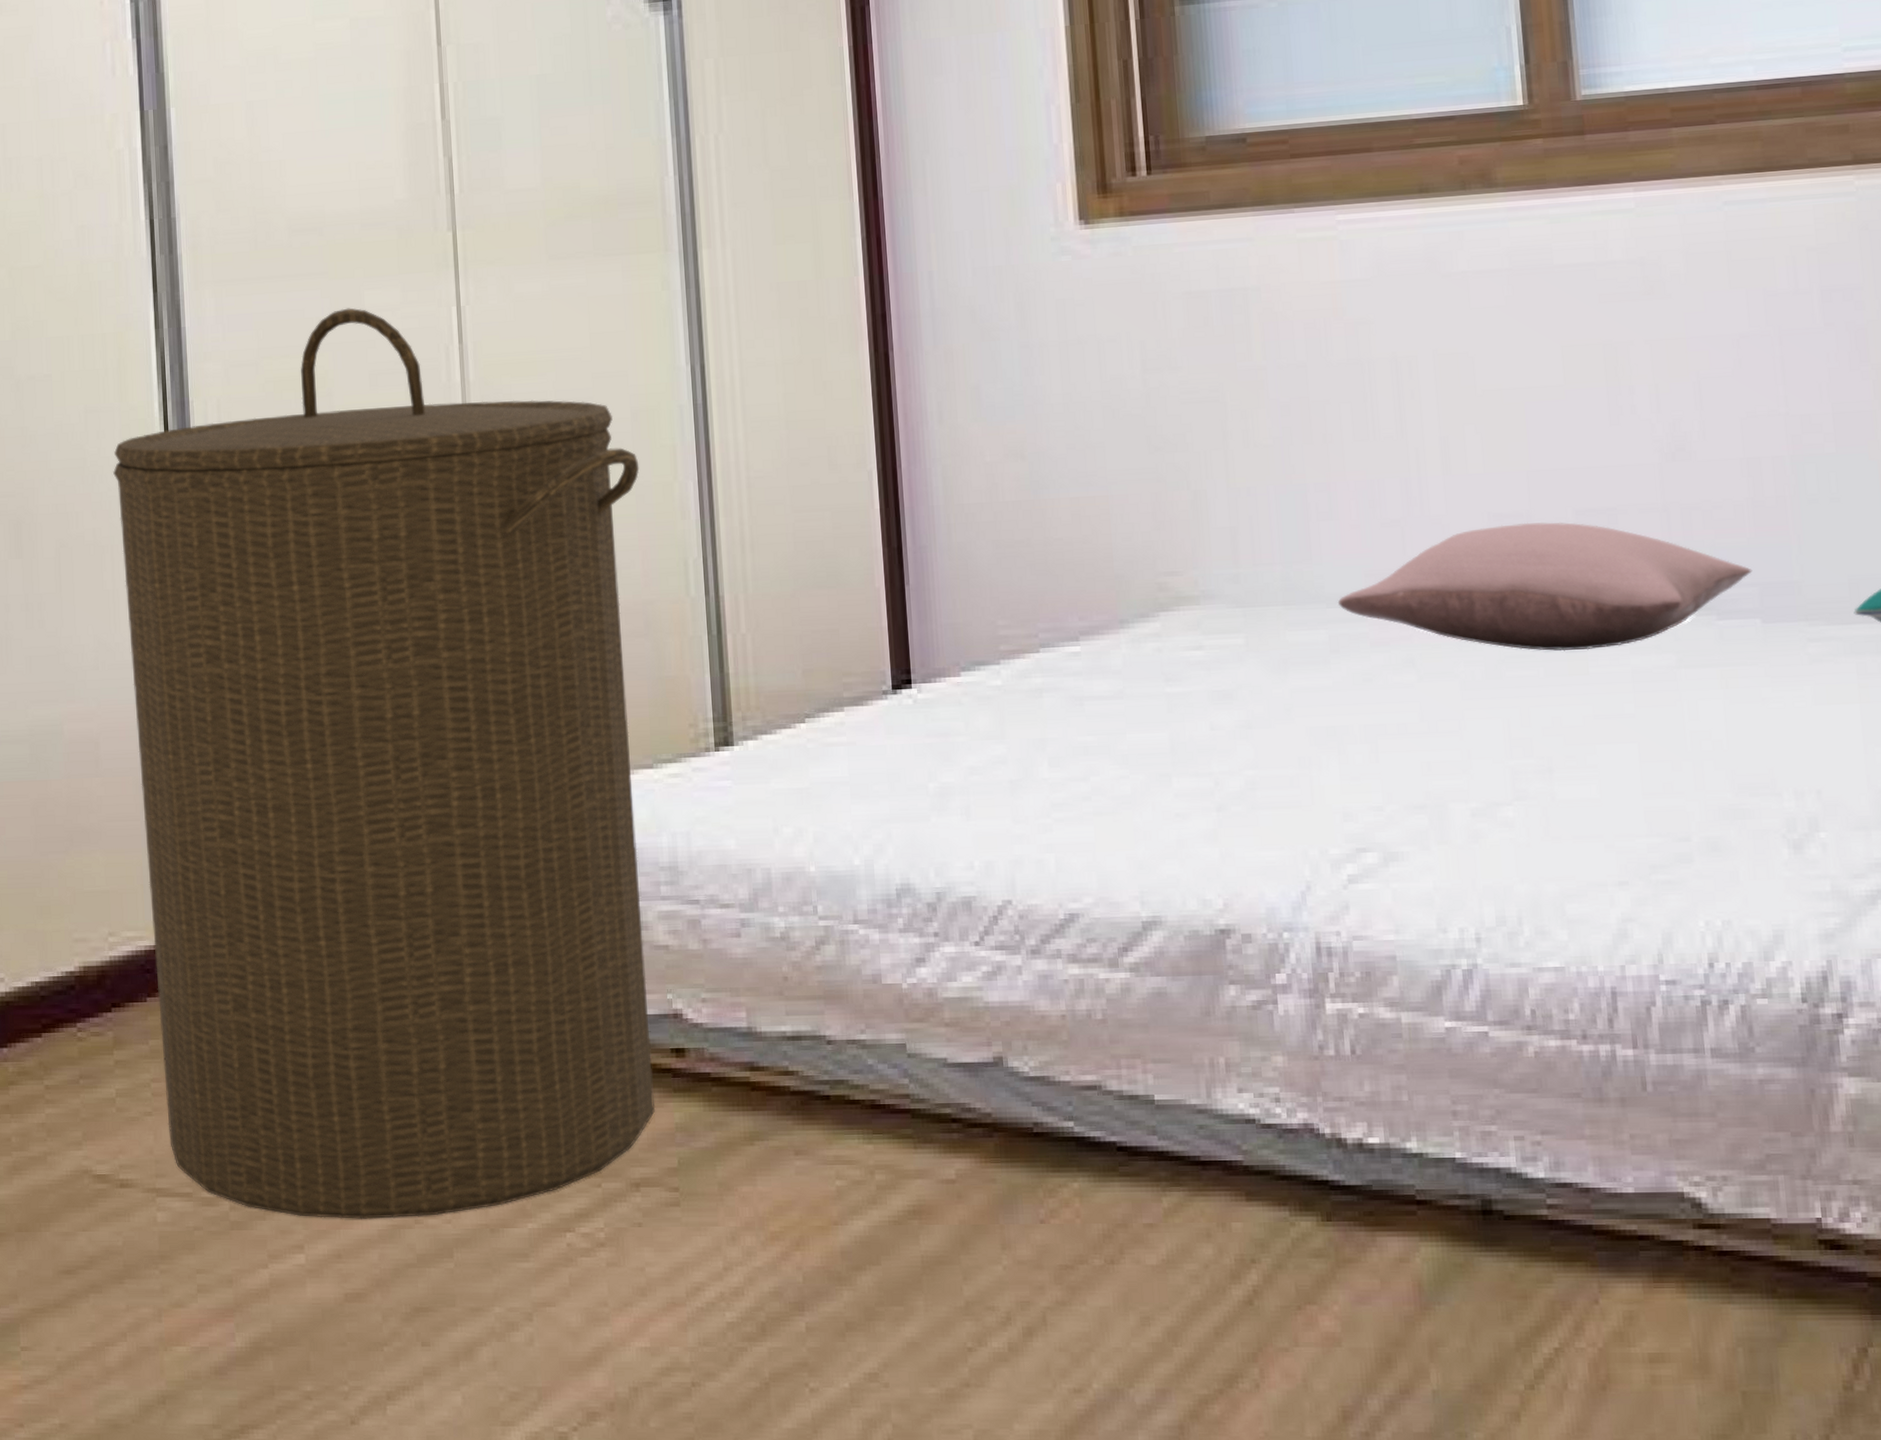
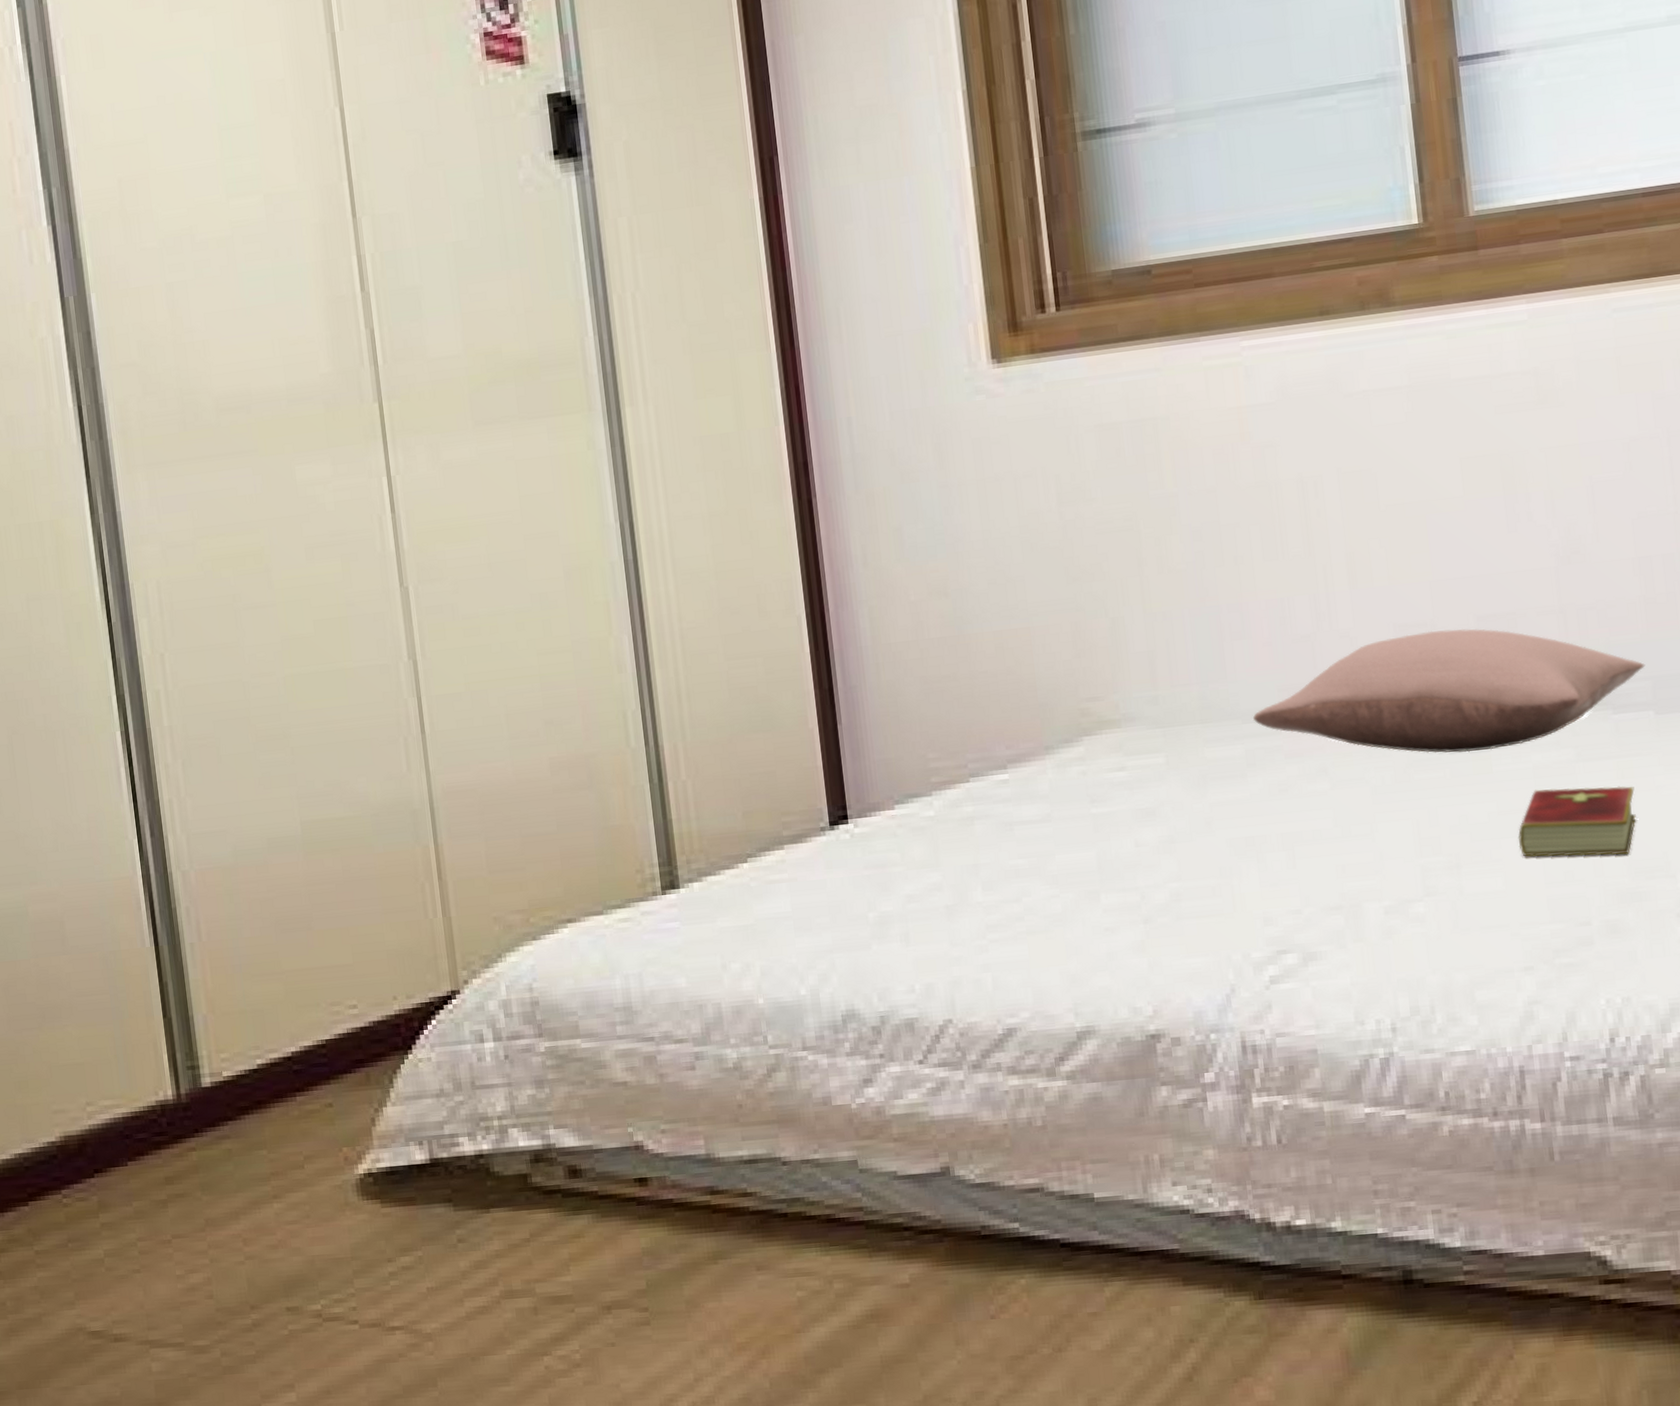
laundry hamper: present [113,308,656,1219] -> none [59,483,623,1358]
hardcover book: none [1614,694,1740,769] -> present [1518,786,1636,858]

